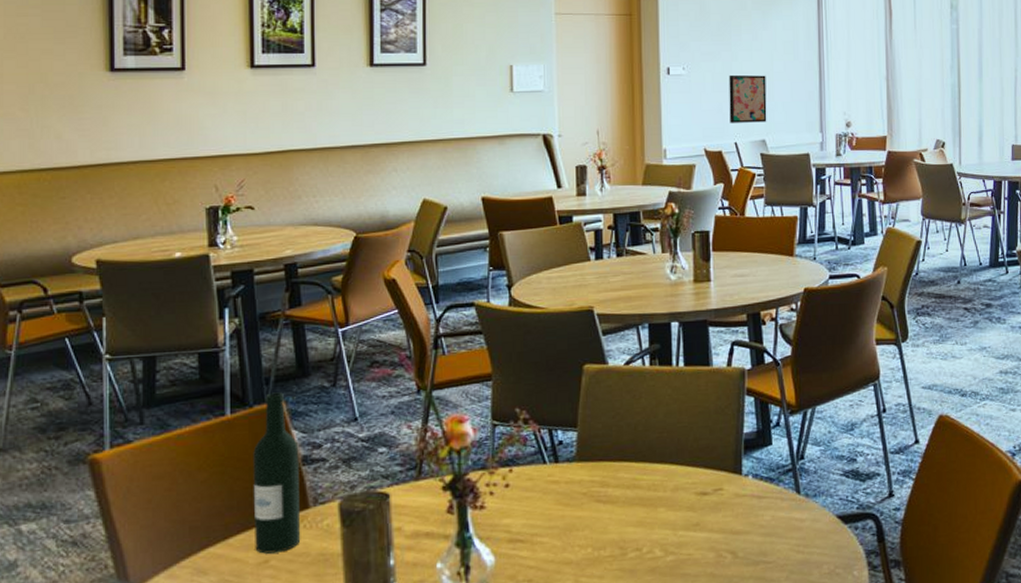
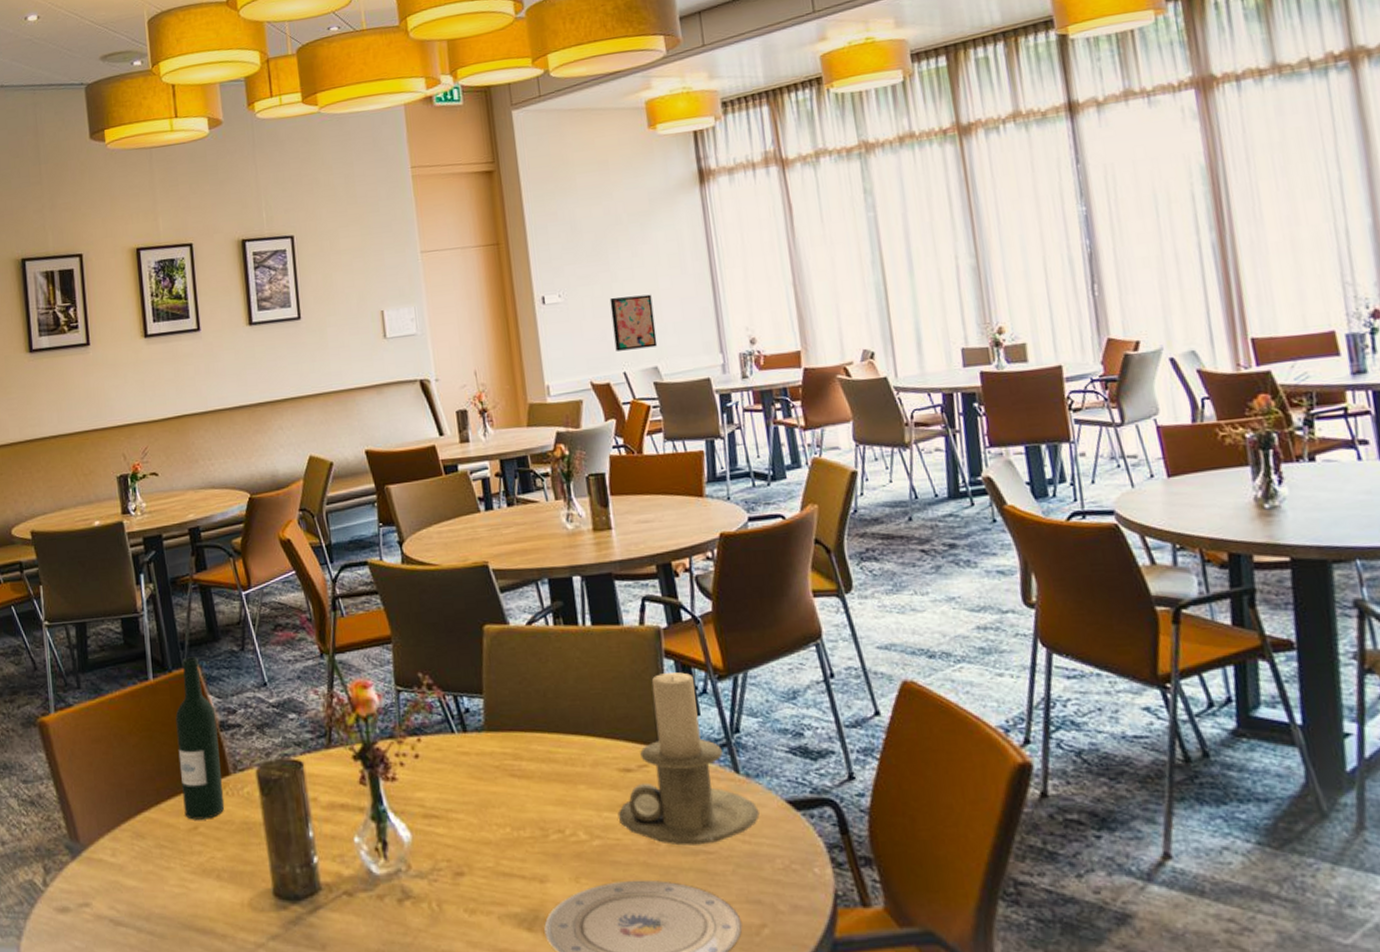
candle holder: none [691,408,813,558] -> present [617,672,760,846]

